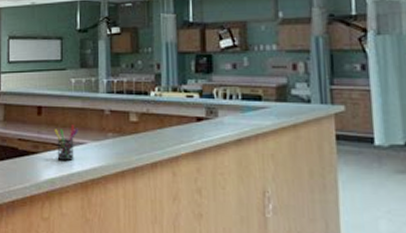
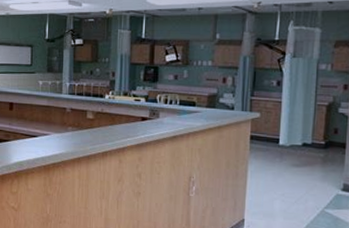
pen holder: present [54,125,78,160] -> none [23,119,43,148]

